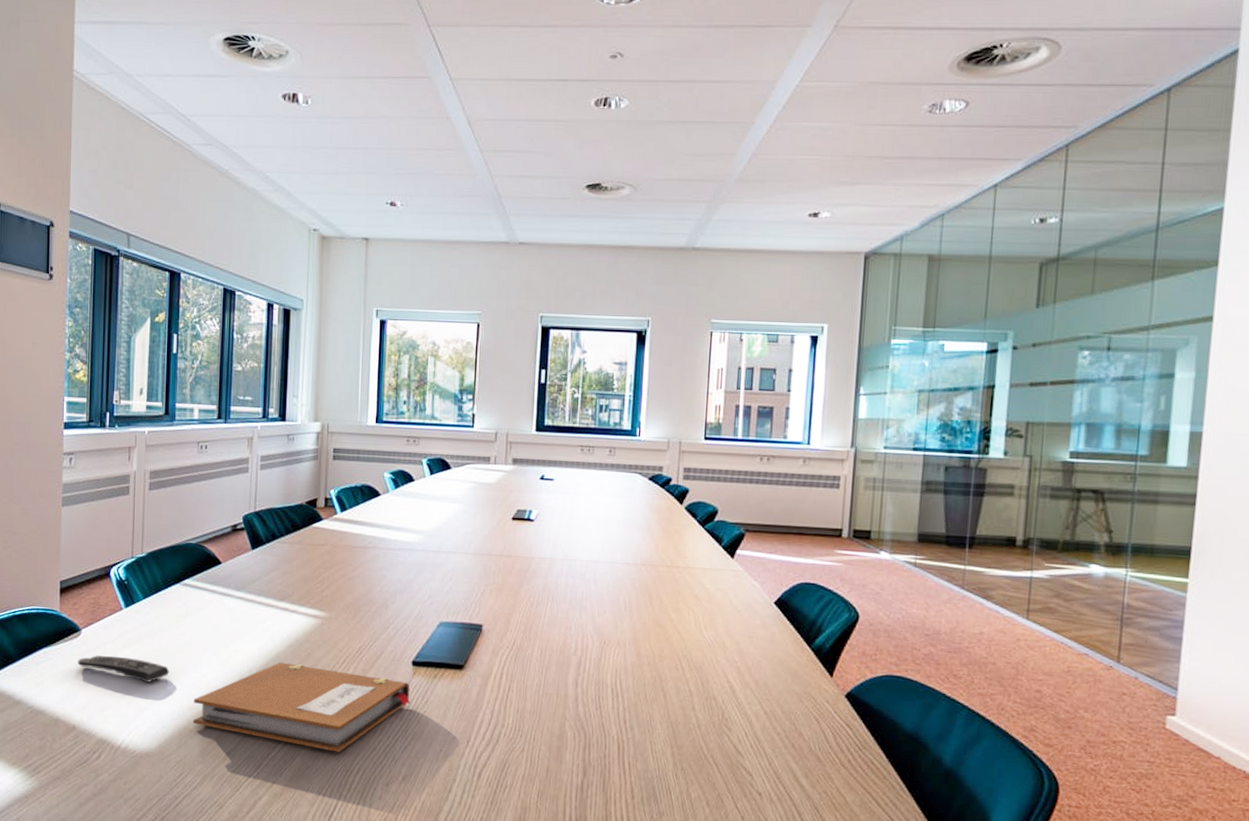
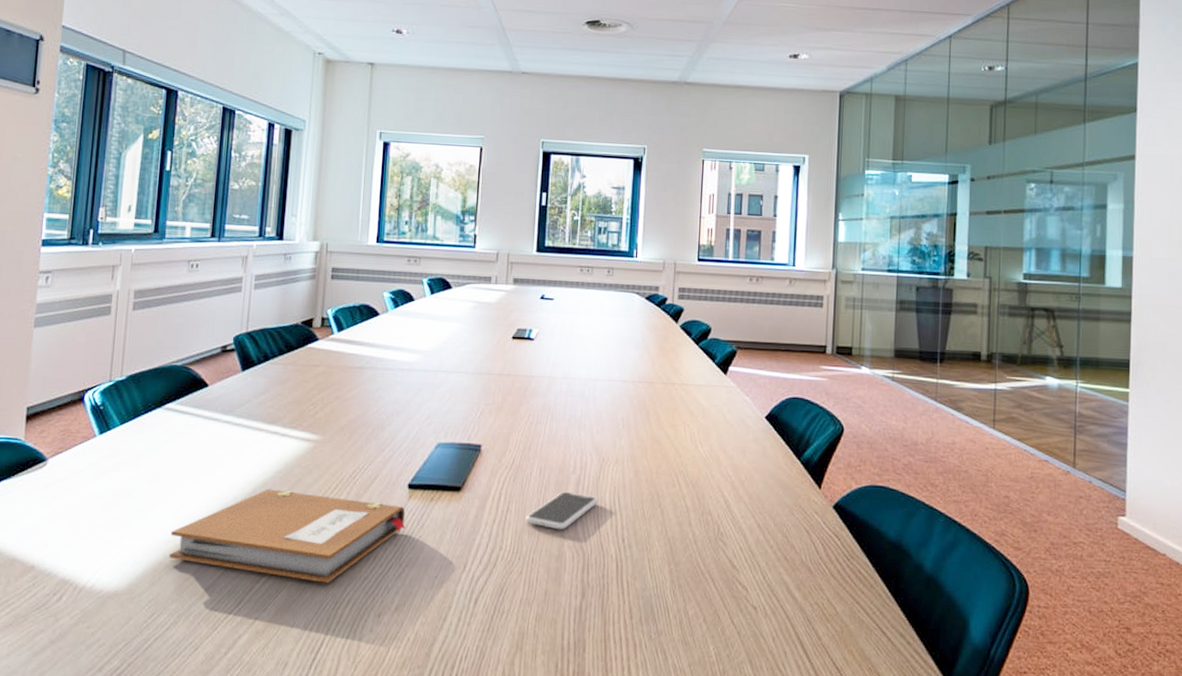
remote control: present [78,655,170,683] -> none [41,487,145,516]
smartphone: none [527,672,600,710] -> present [526,491,598,530]

